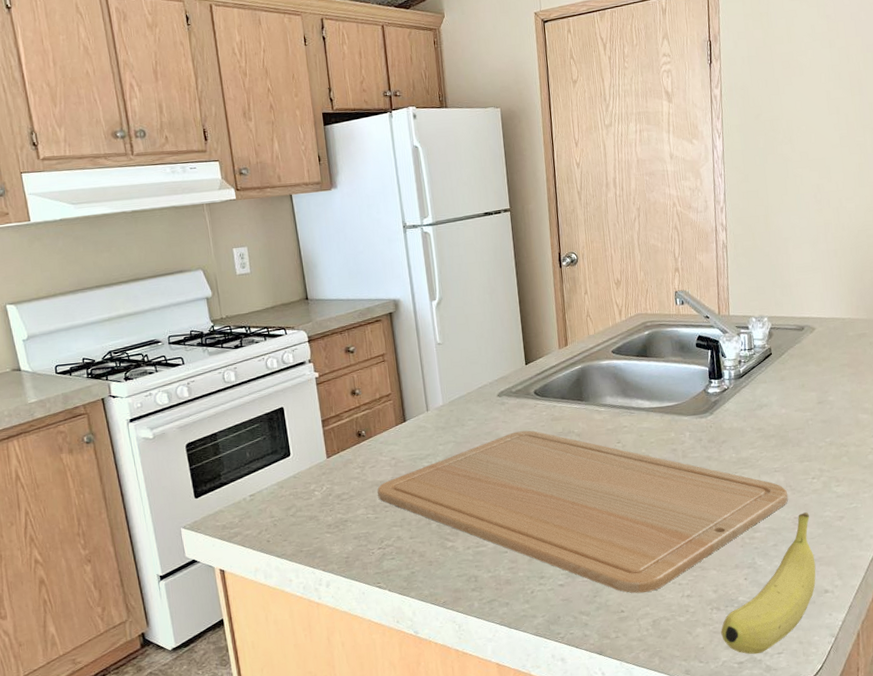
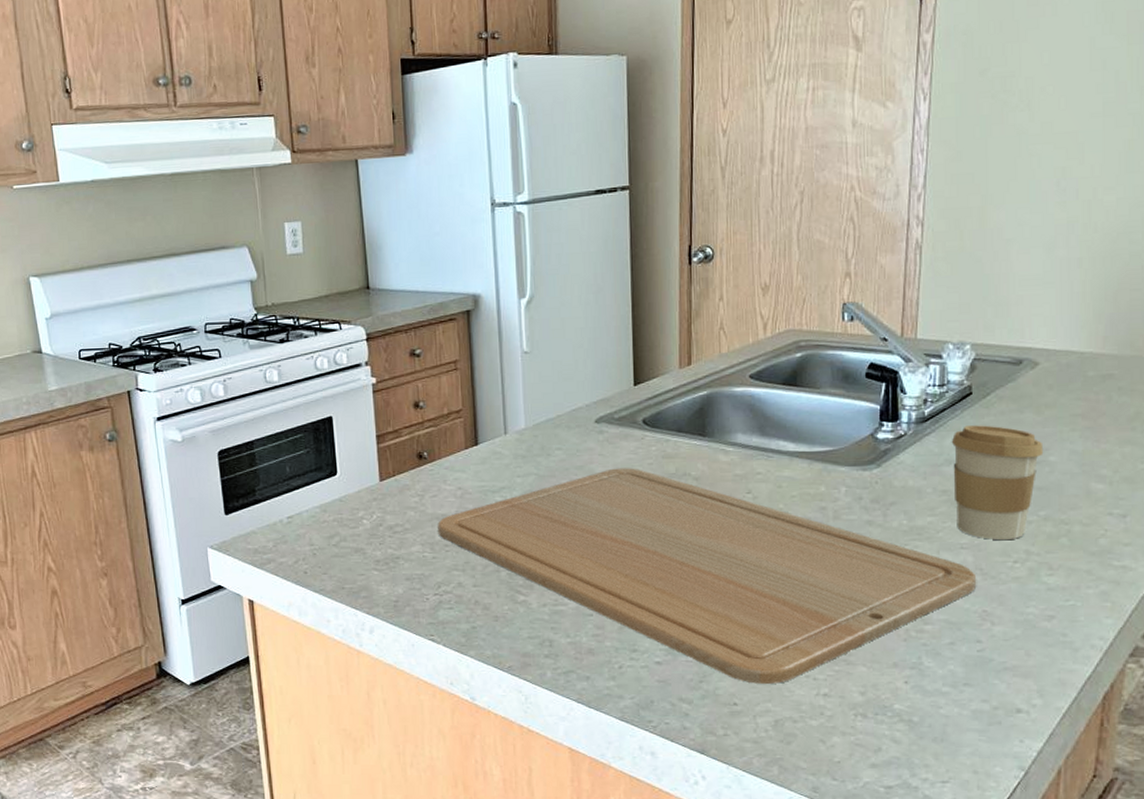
fruit: present [721,512,816,655] -> none [865,605,1007,779]
coffee cup: none [760,377,825,463] -> present [951,425,1044,540]

